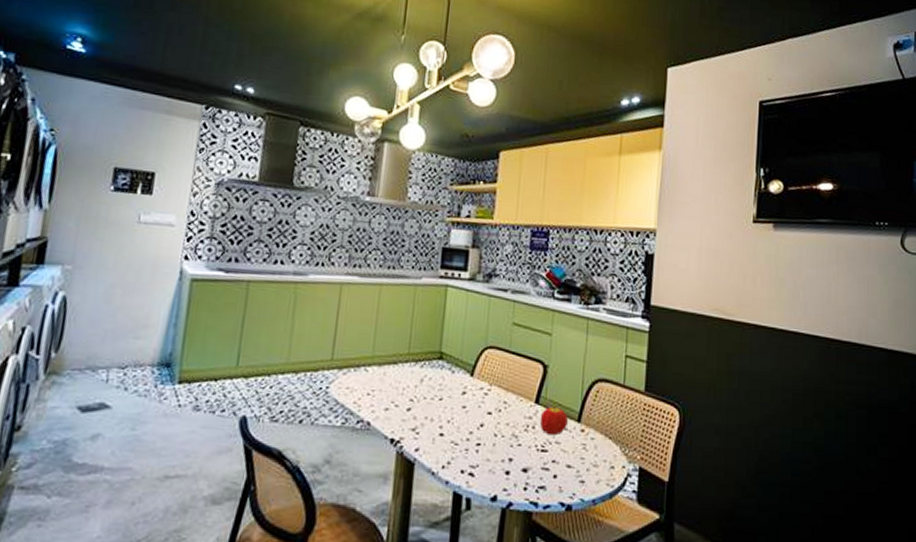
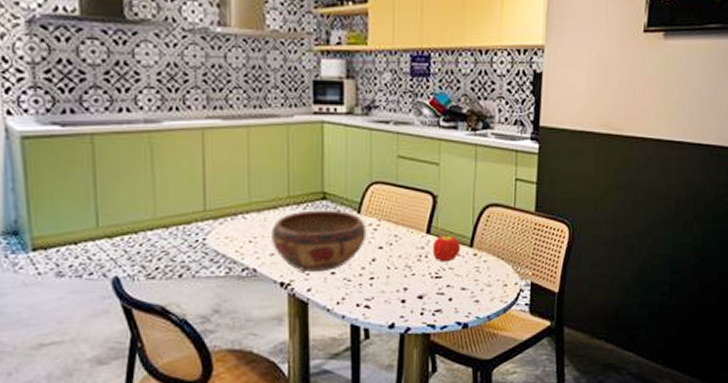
decorative bowl: none [388,368,478,433] -> present [271,209,367,273]

